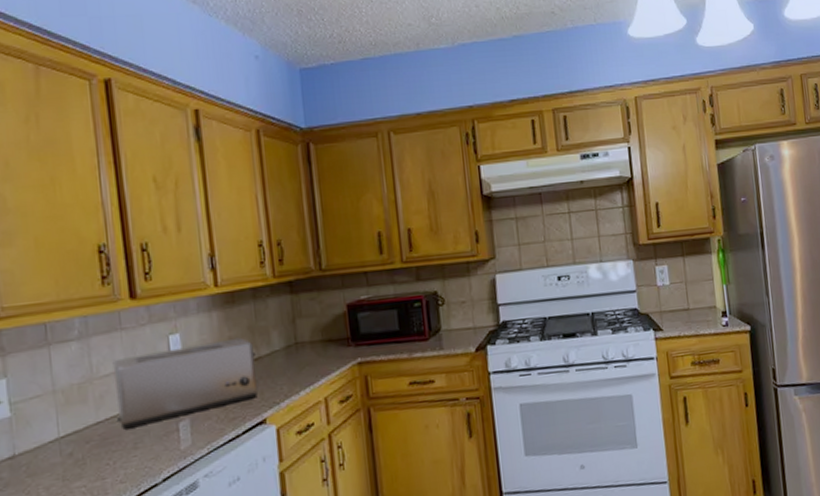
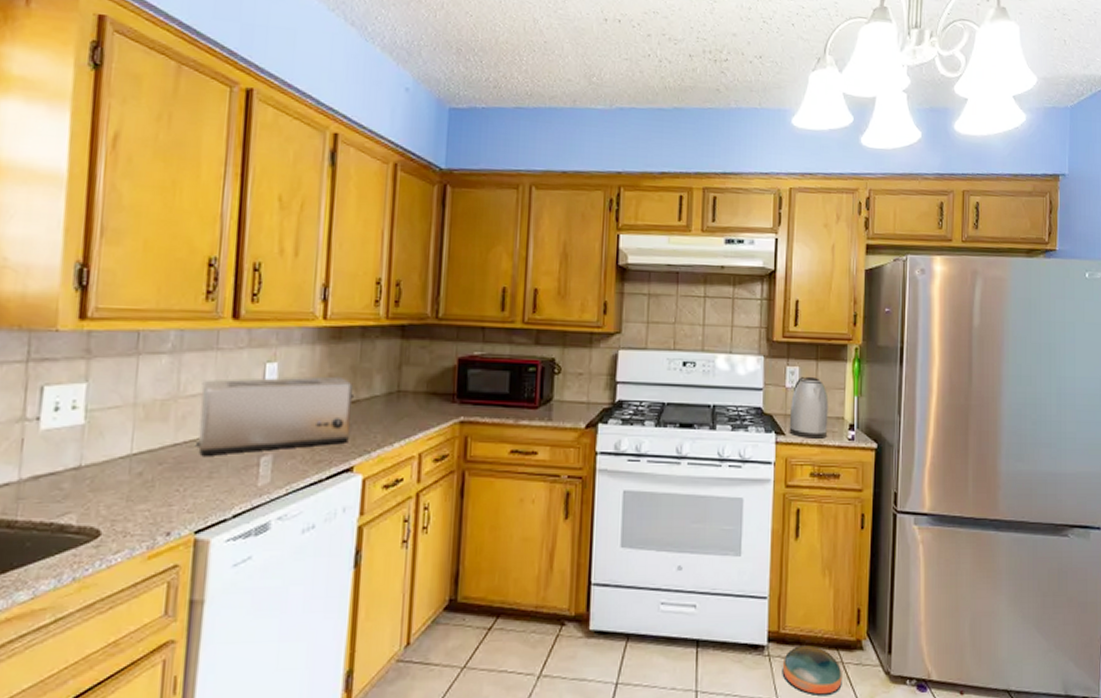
kettle: none [664,273,702,331] -> present [789,377,829,439]

